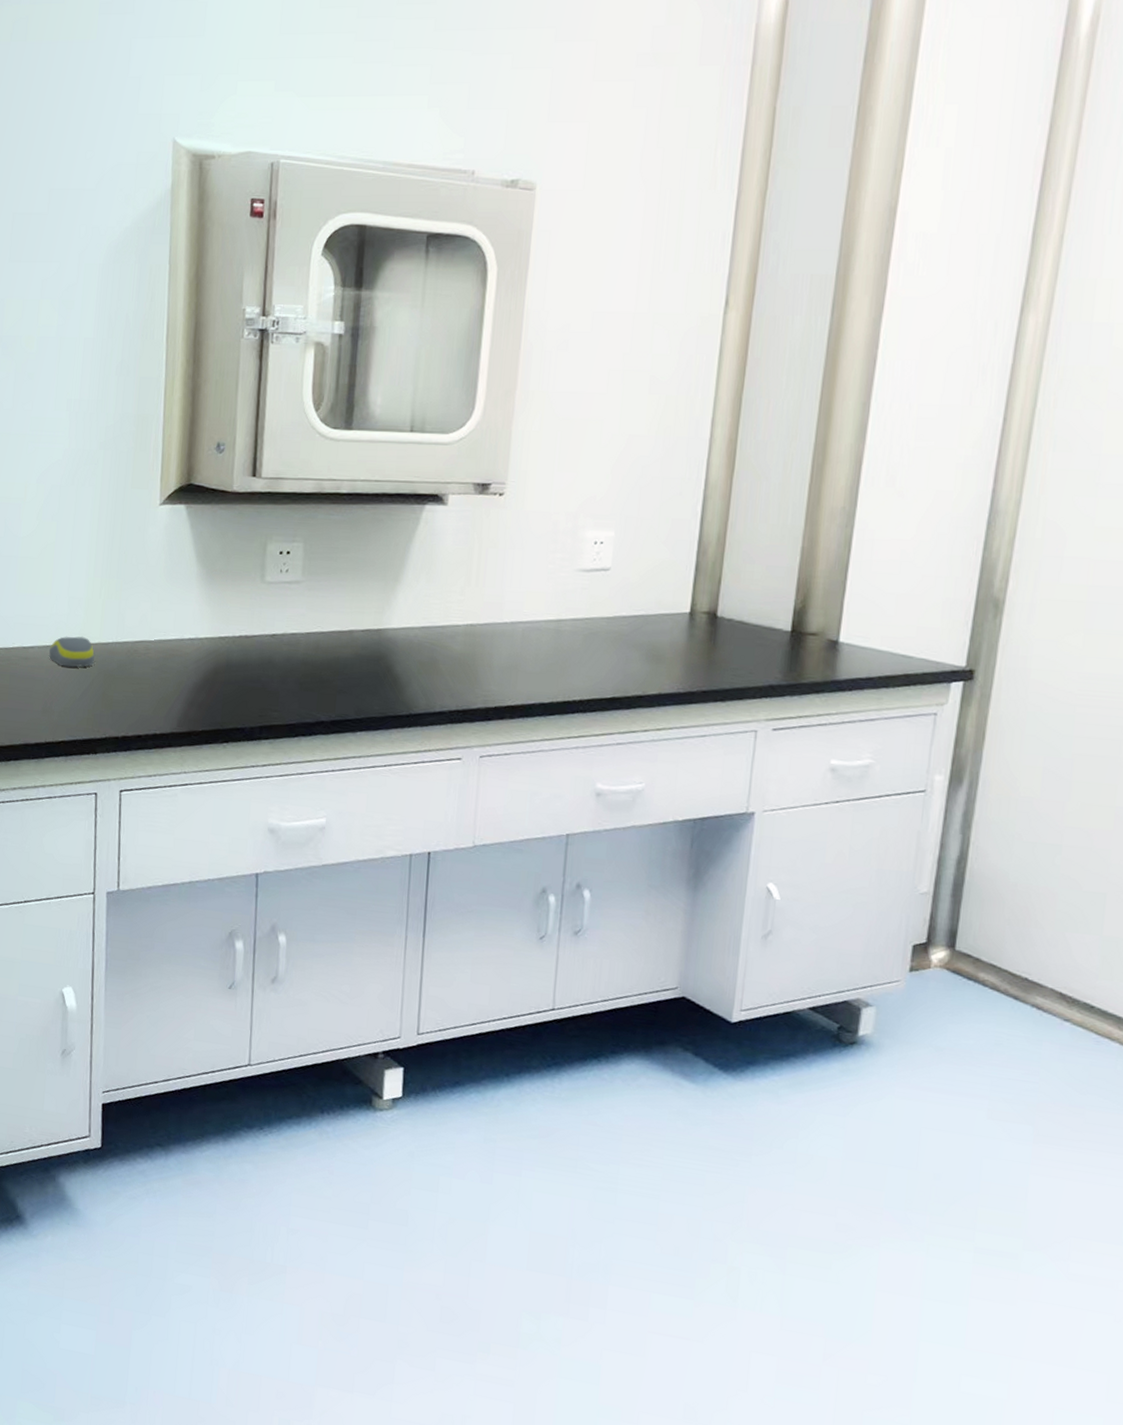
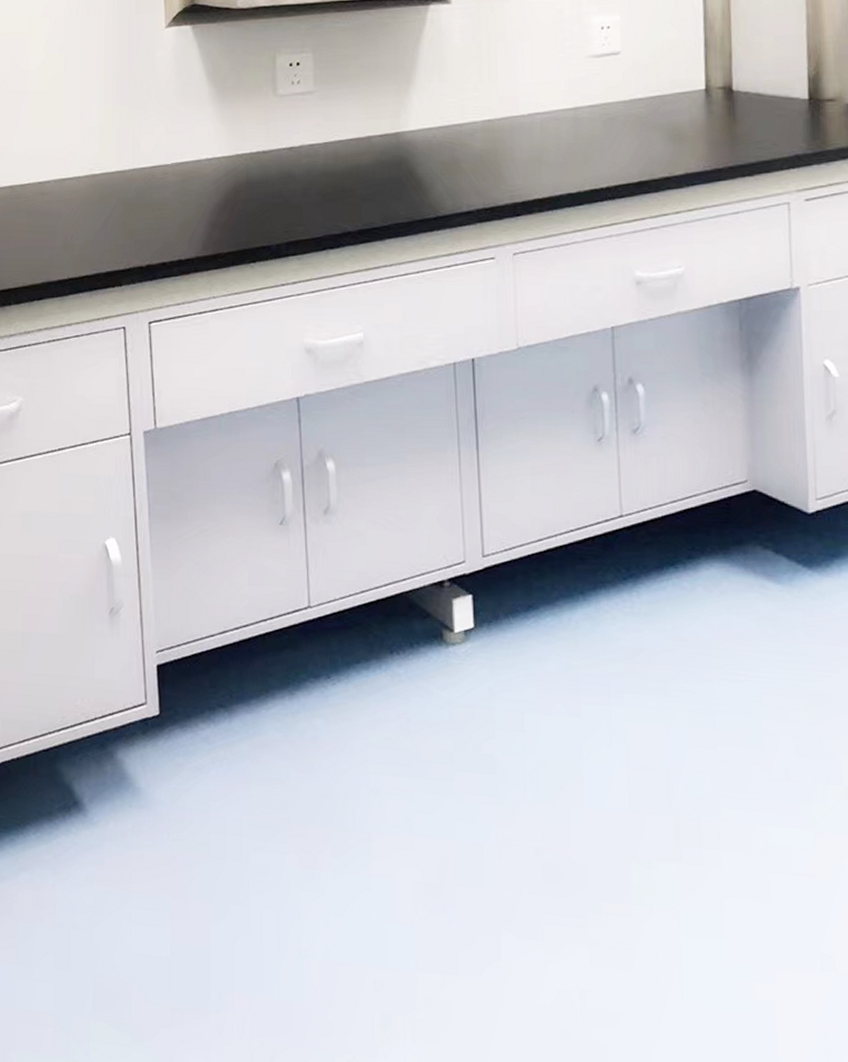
computer mouse: present [49,636,95,668] -> none [66,167,112,199]

